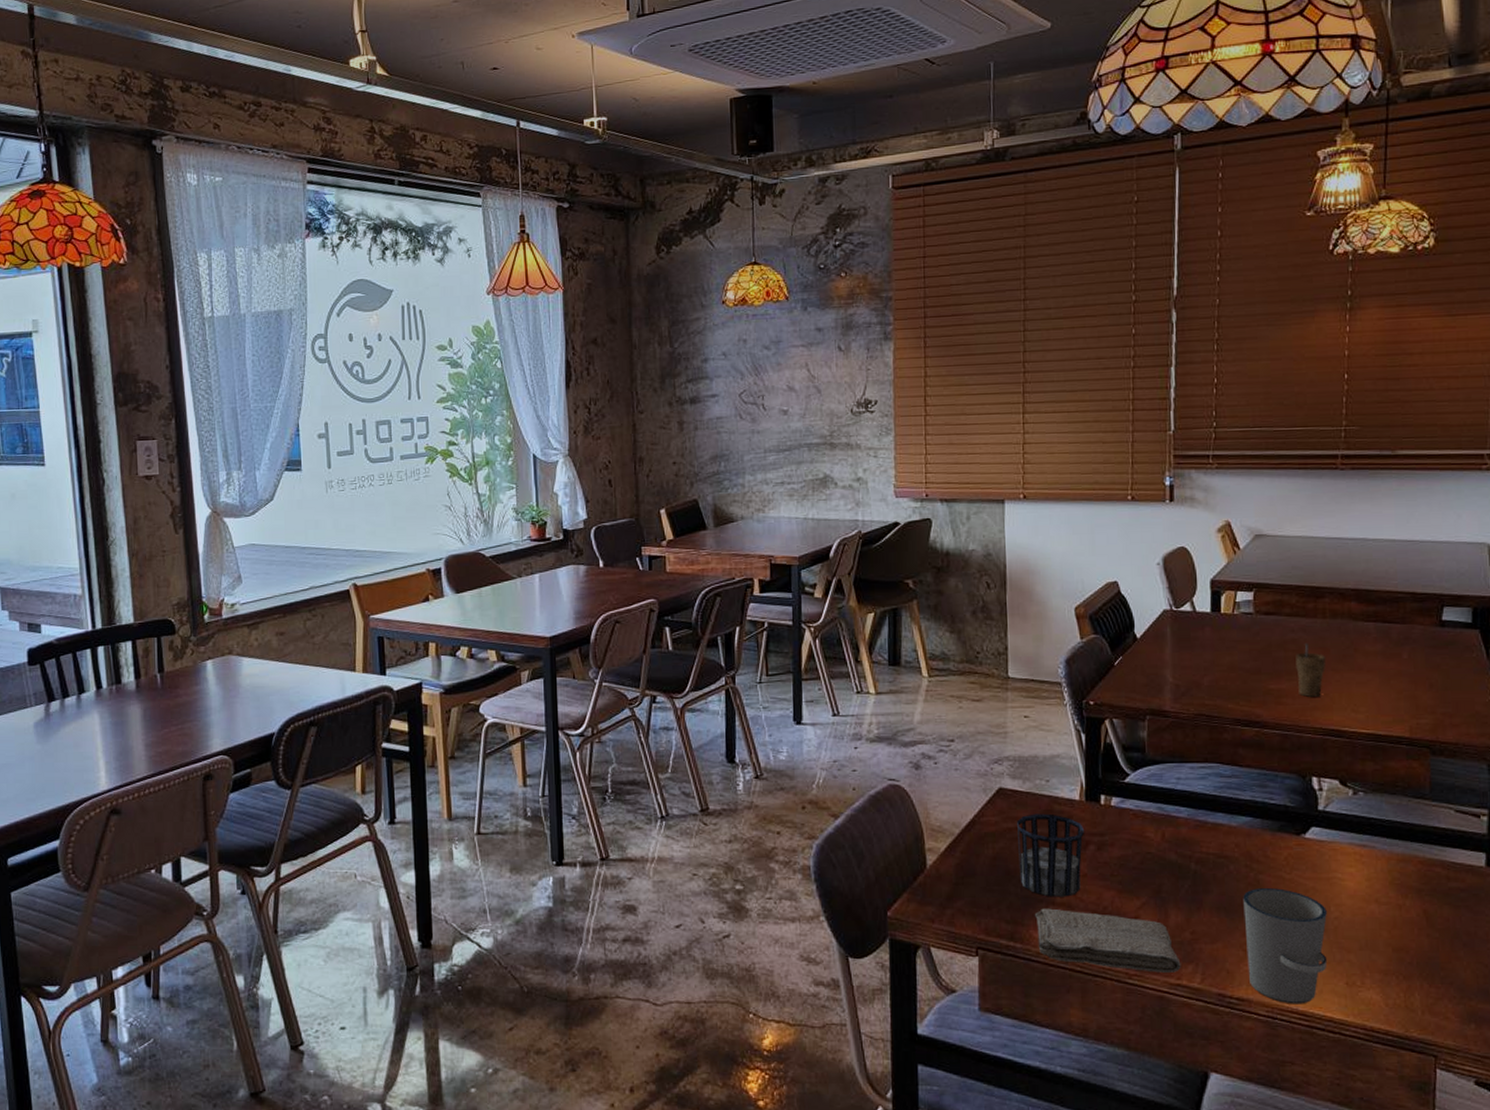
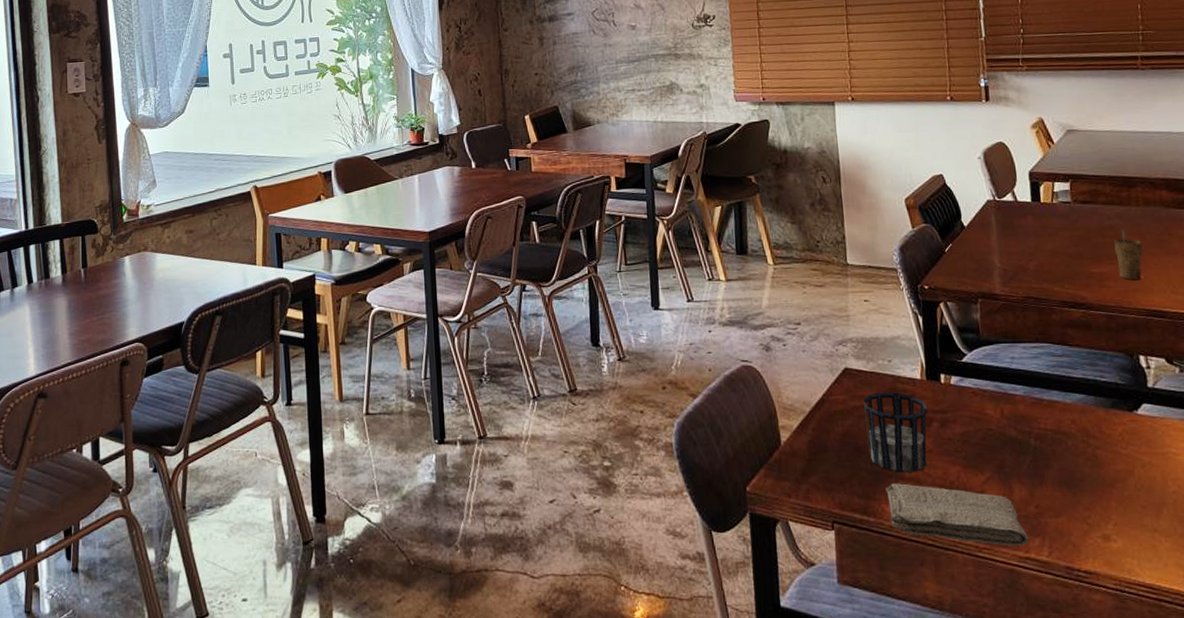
cup: present [1243,888,1328,1004] -> none [1082,463,1170,577]

